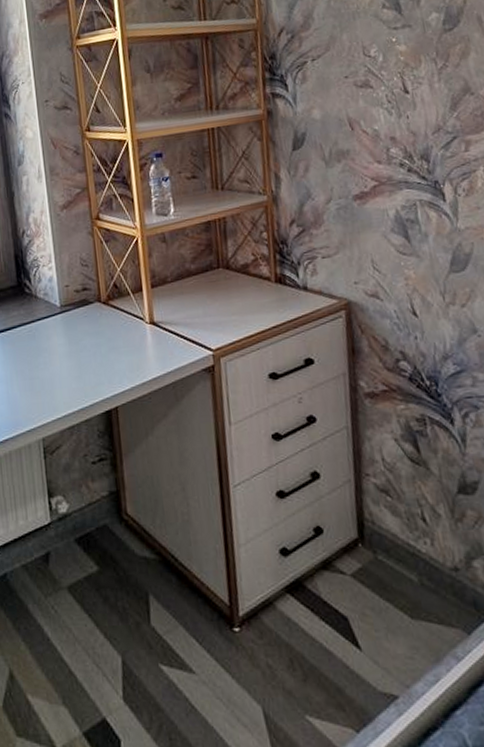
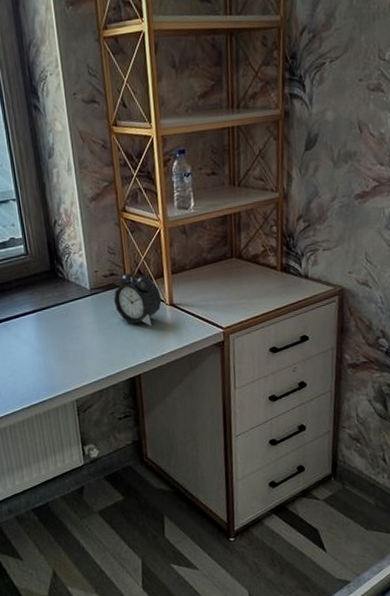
alarm clock: none [86,287,141,348] -> present [113,273,162,326]

